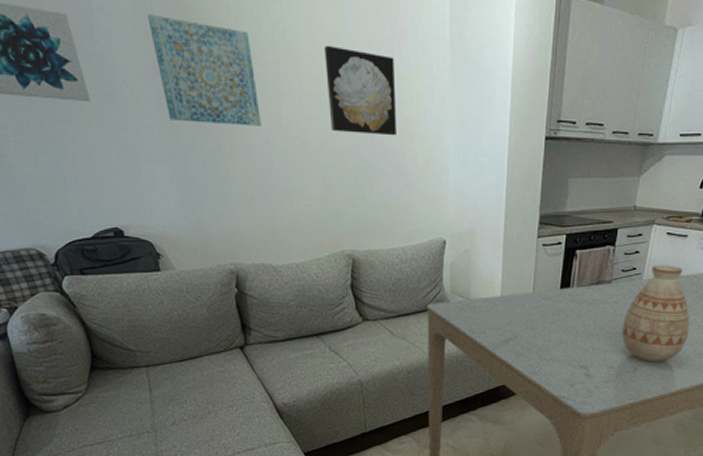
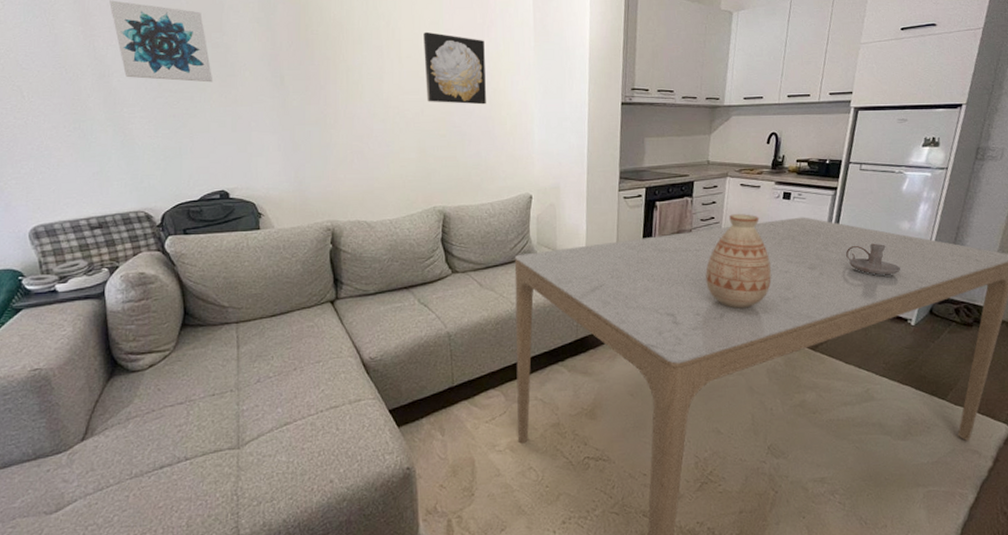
wall art: present [147,14,261,126] -> none [271,11,364,99]

